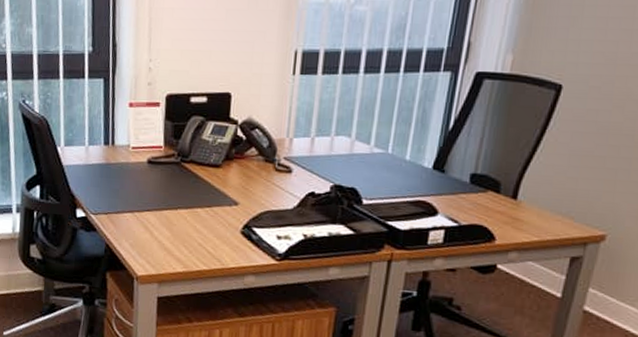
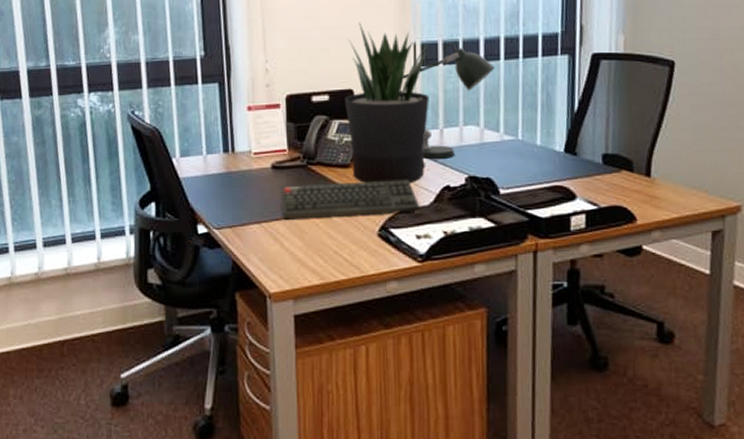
computer keyboard: none [153,180,284,215] -> present [281,180,420,219]
planter: none [221,26,309,186] -> present [344,22,429,183]
desk lamp: none [277,53,374,166] -> present [400,43,495,159]

